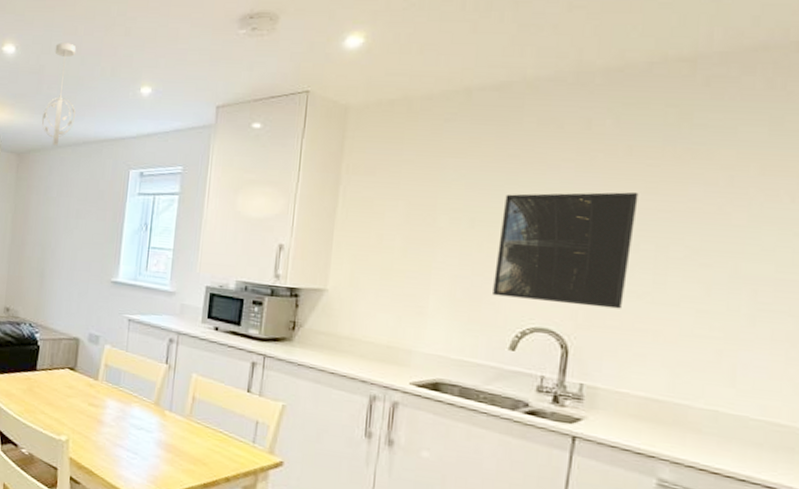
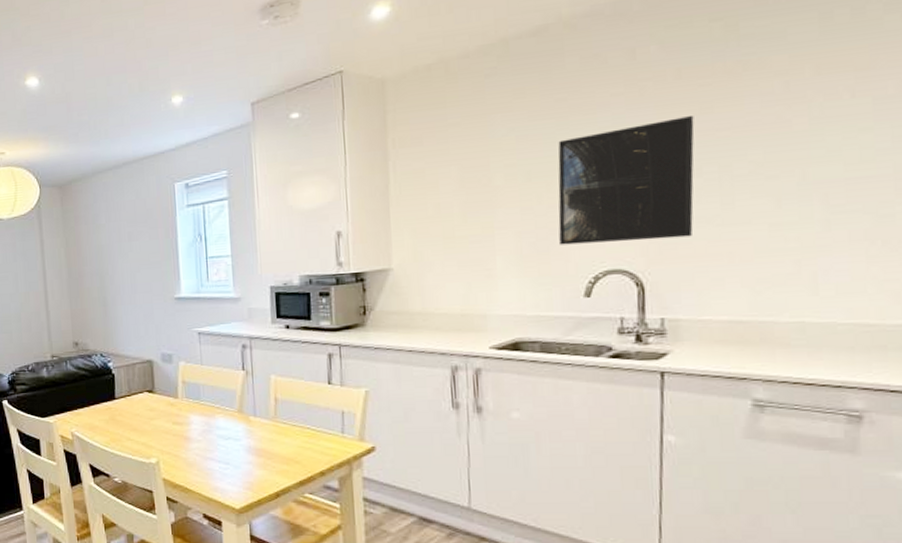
pendant light: present [42,43,76,146] -> none [78,65,111,172]

